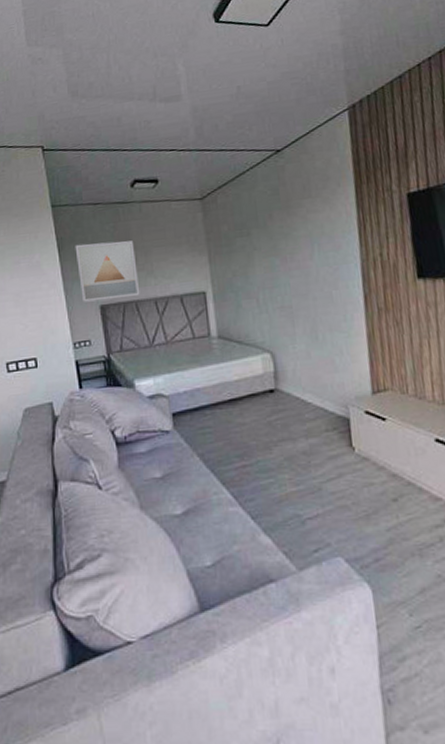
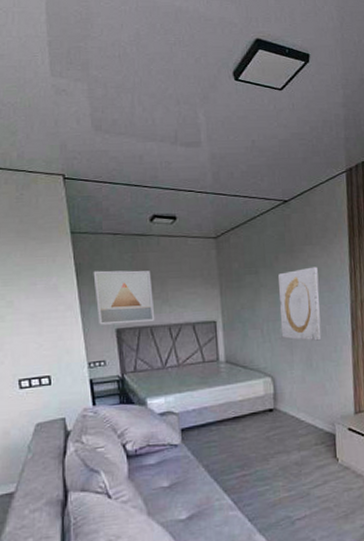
wall art: none [273,222,328,310] -> present [277,267,322,341]

